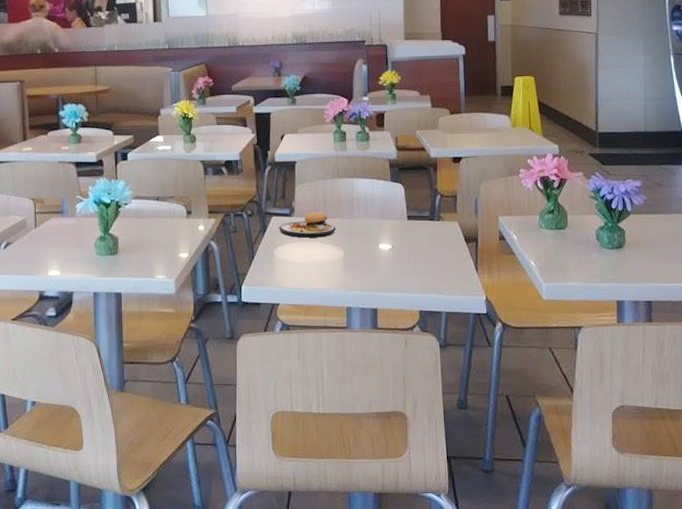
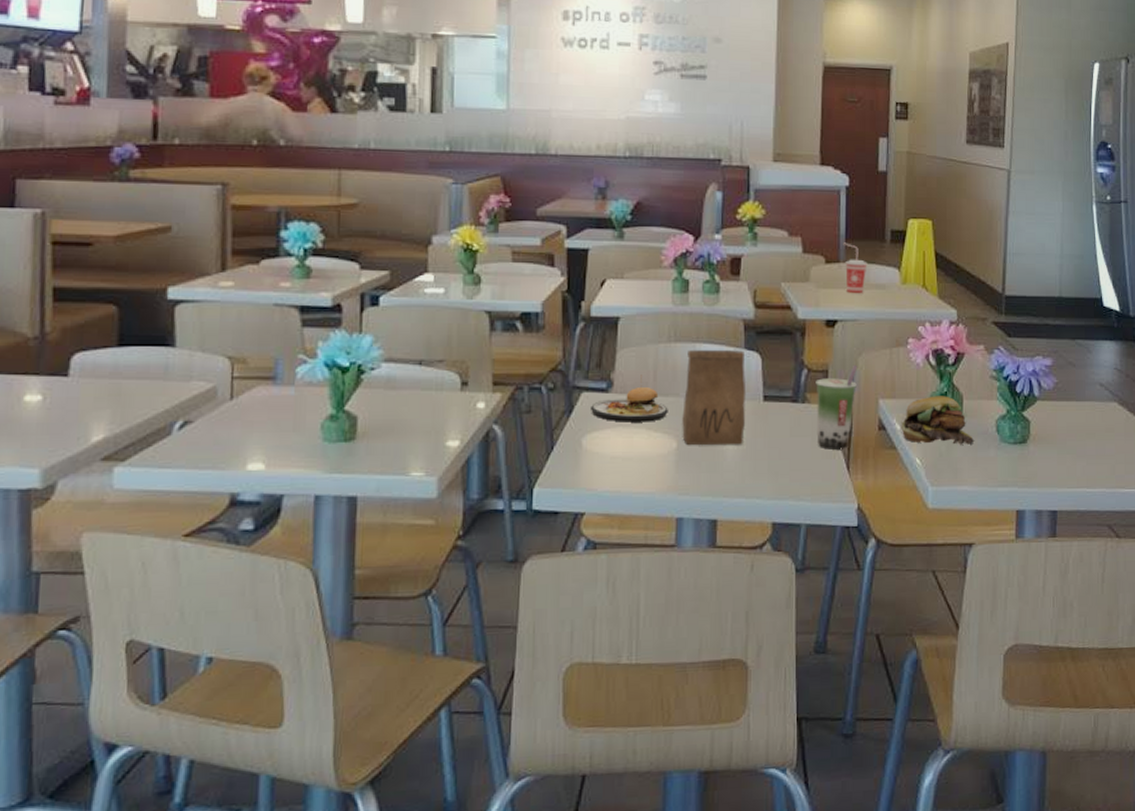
paper bag: none [346,182,394,253] -> present [682,349,747,445]
beverage cup: none [447,190,480,255] -> present [816,364,858,450]
beverage cup: none [463,98,484,136] -> present [843,242,868,293]
burger: none [517,212,579,250] -> present [901,396,975,445]

